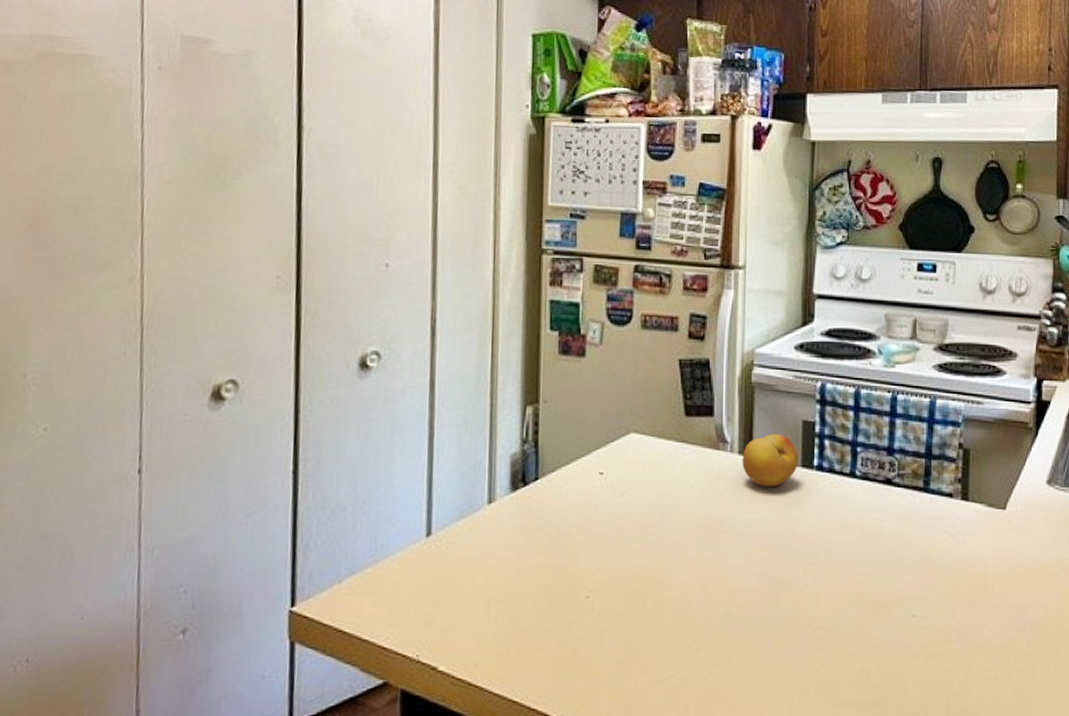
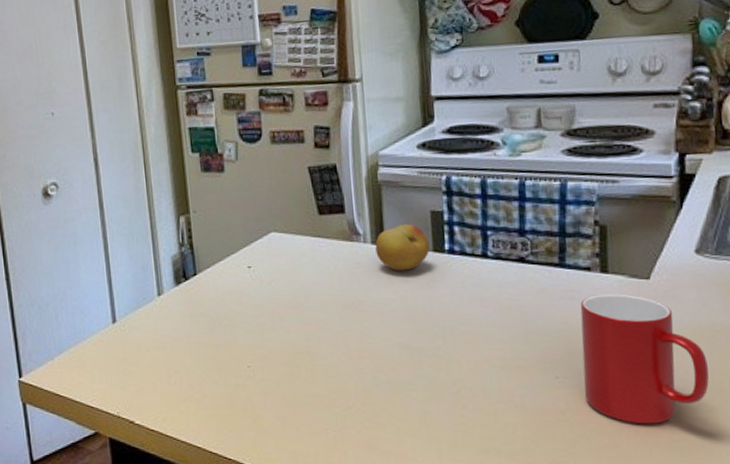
cup: none [939,524,1053,670] -> present [580,294,709,424]

